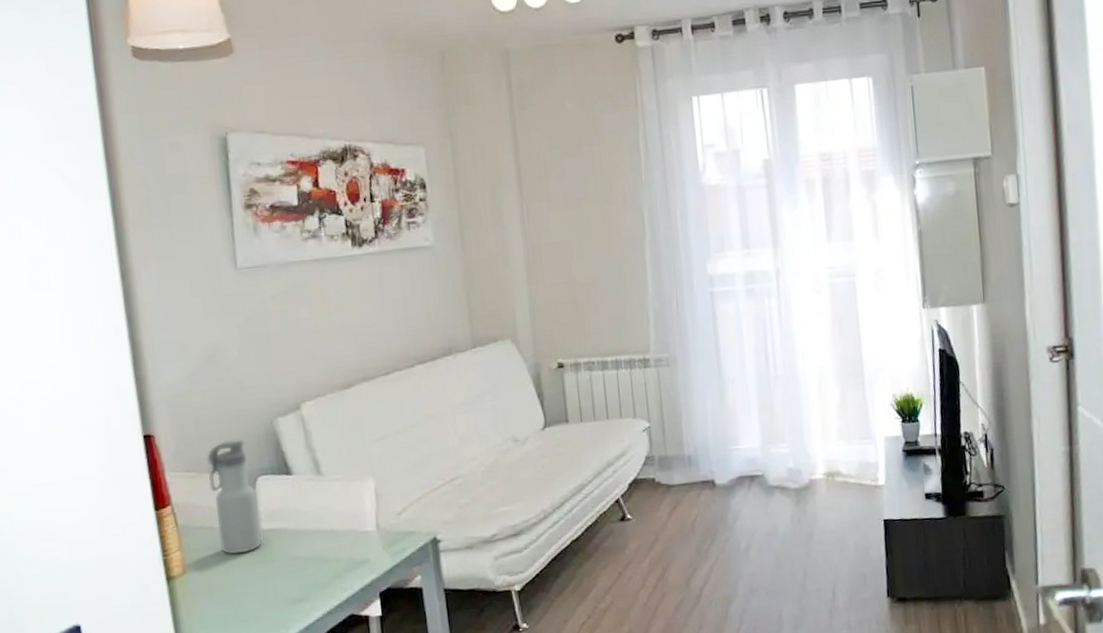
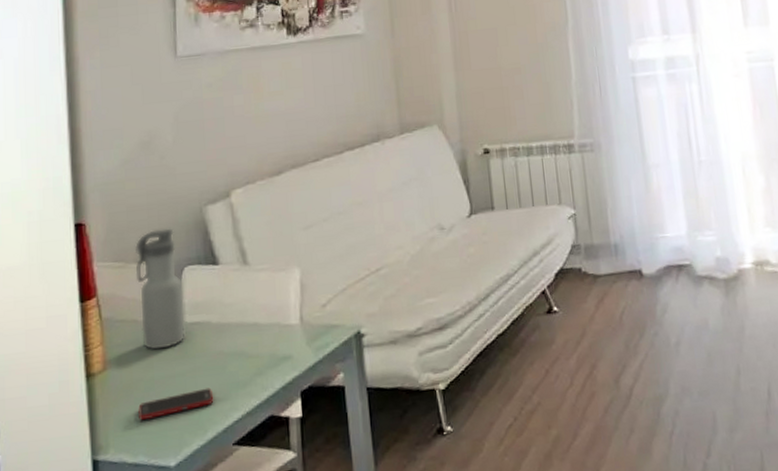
cell phone: none [220,589,295,619] -> present [138,387,214,420]

